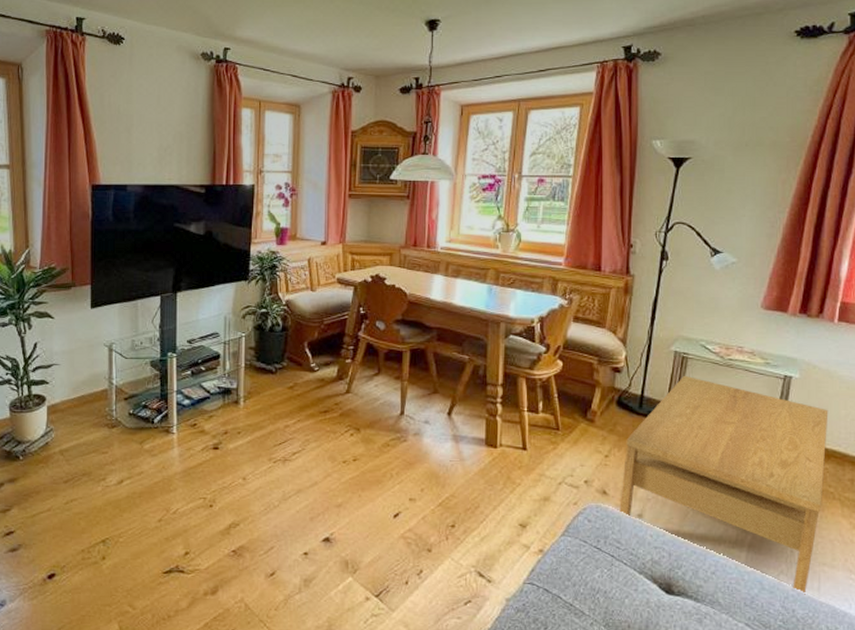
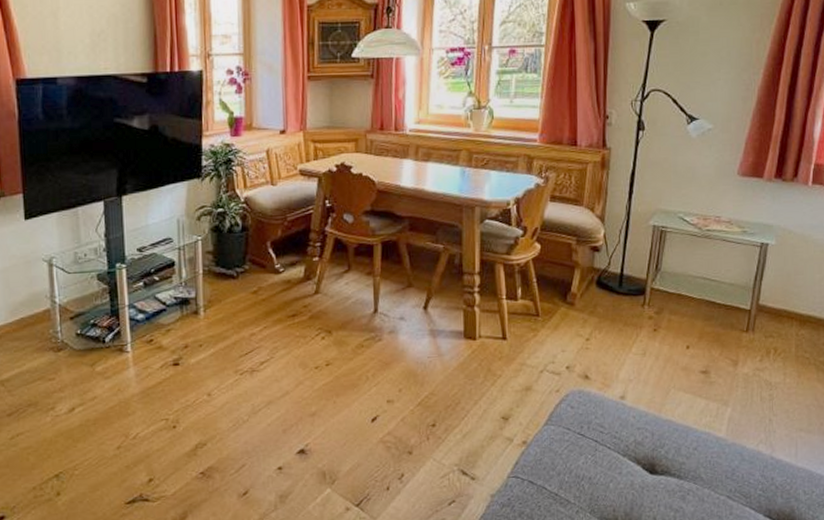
coffee table: present [619,375,829,595] -> none [602,249,804,462]

